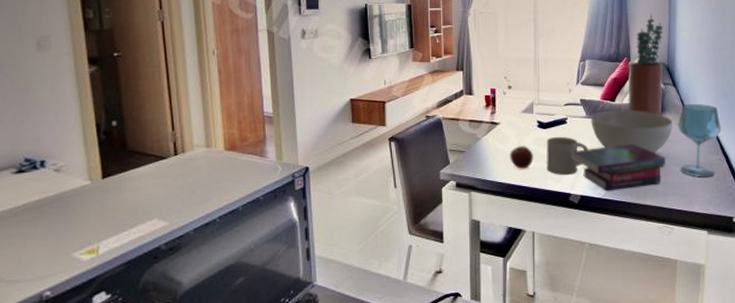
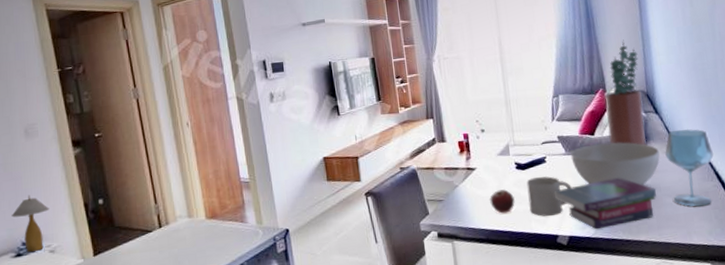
table lamp: none [15,109,58,170] -> present [11,194,50,253]

